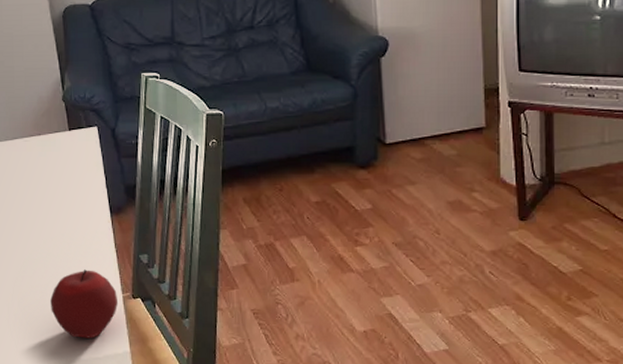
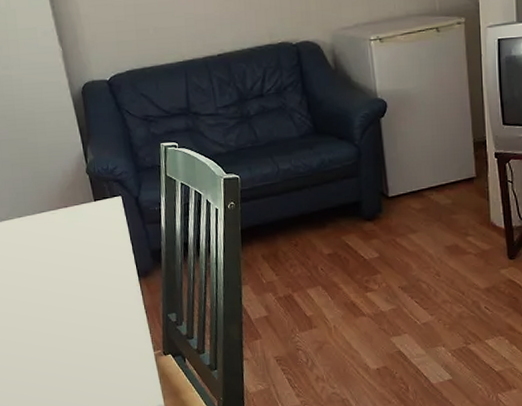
apple: present [50,269,118,339] -> none [85,331,150,396]

